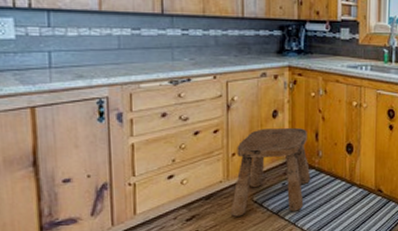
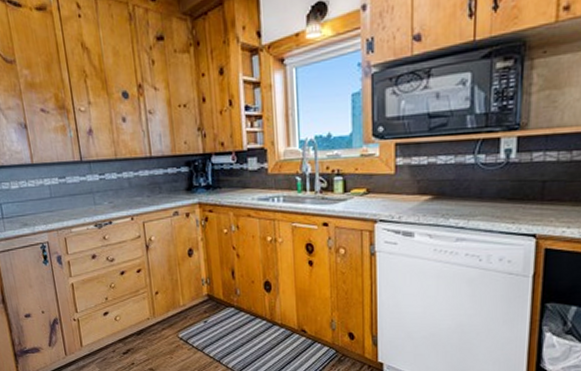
stool: present [230,128,311,217] -> none [159,266,231,352]

